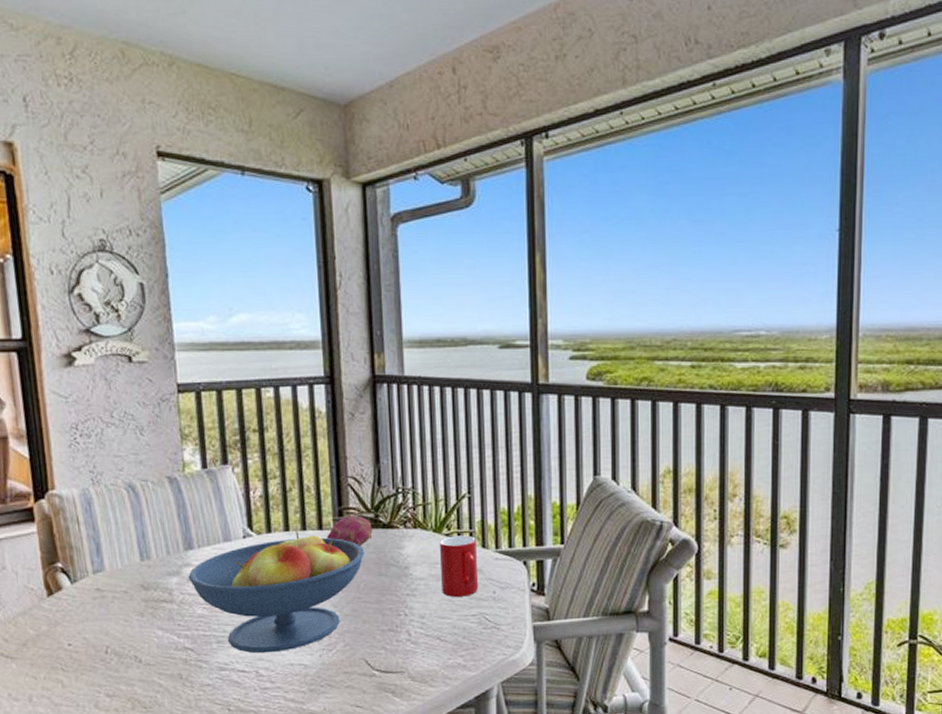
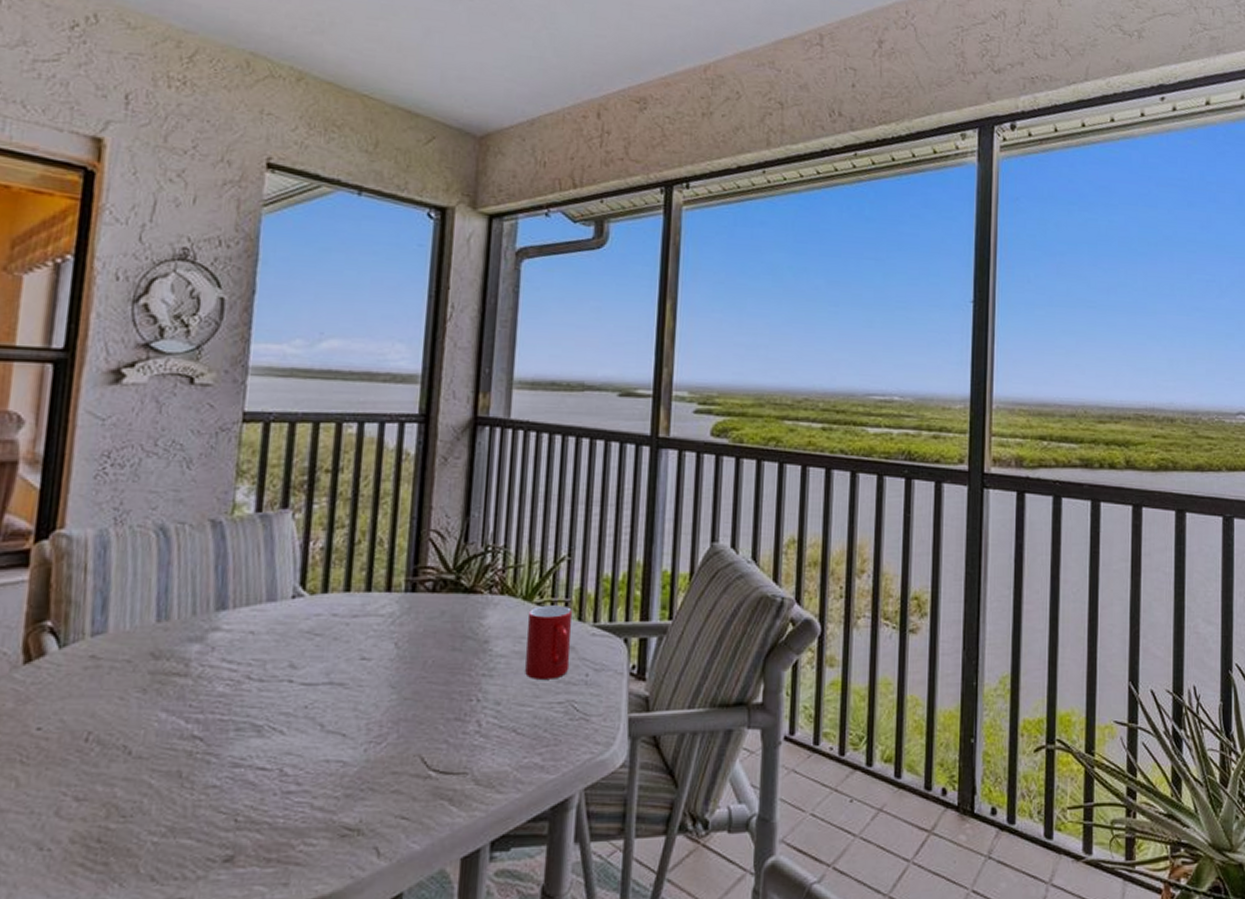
fruit bowl: present [188,531,365,654] -> none [213,592,439,746]
fruit: present [326,515,373,547] -> none [394,575,452,614]

